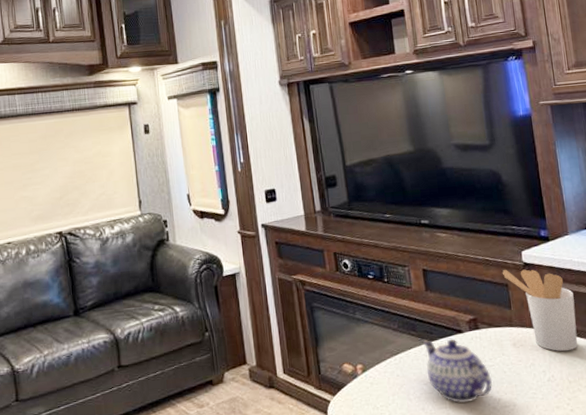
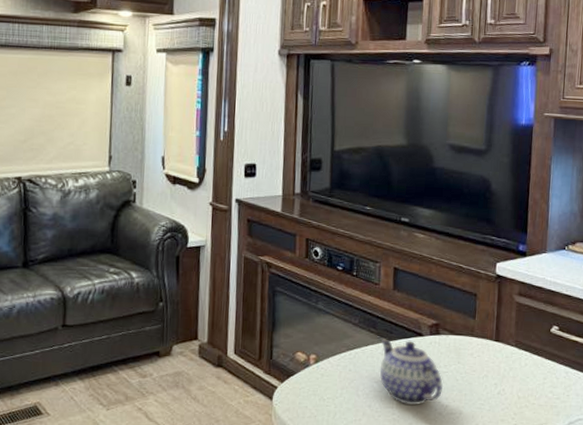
utensil holder: present [503,269,578,352] -> none [474,279,540,368]

